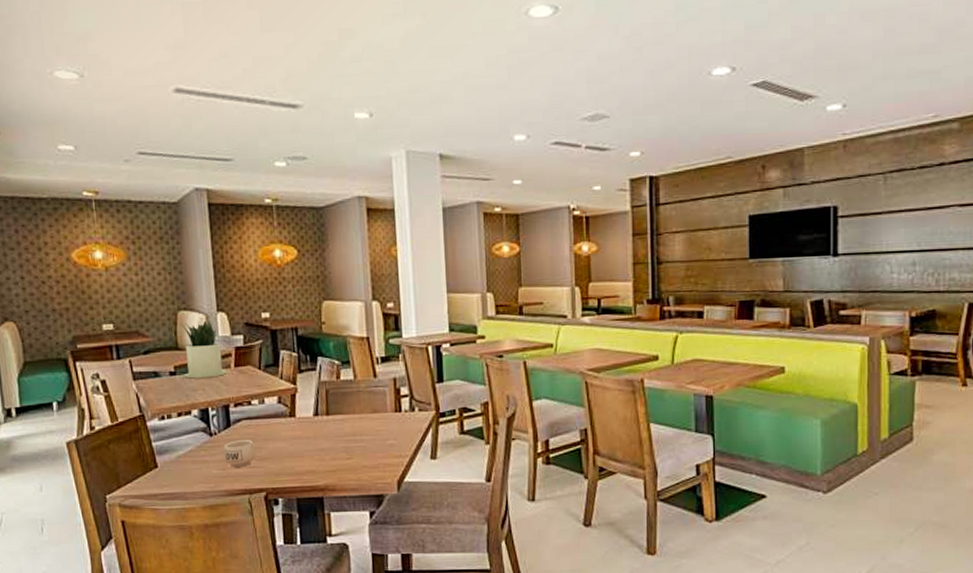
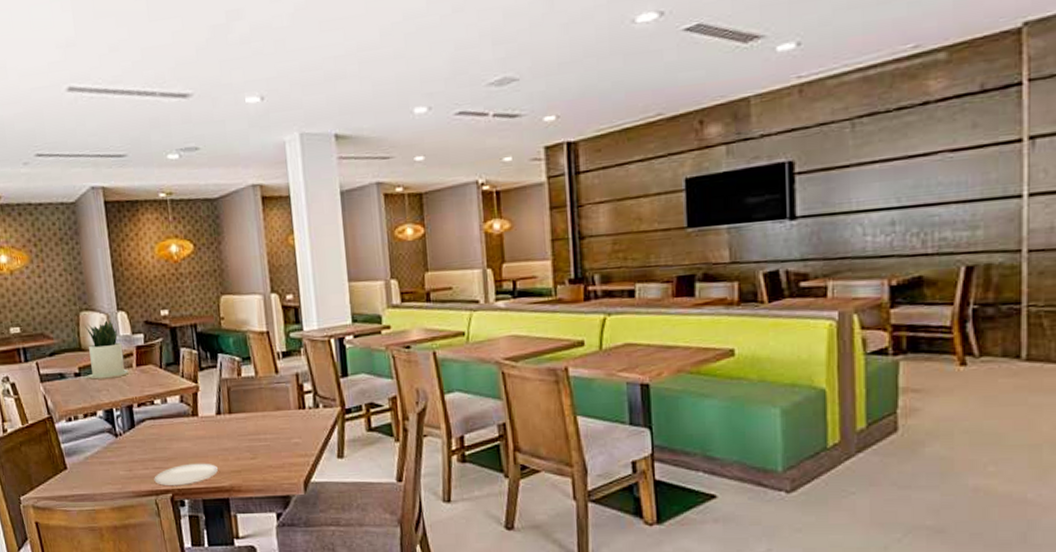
mug: present [222,440,256,467] -> none [128,440,161,468]
plate: none [248,462,314,485] -> present [154,463,219,487]

